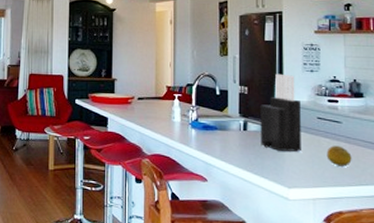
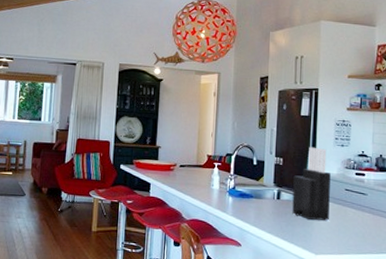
fruit: present [326,145,352,167] -> none [352,215,374,236]

